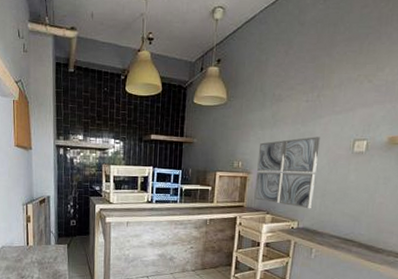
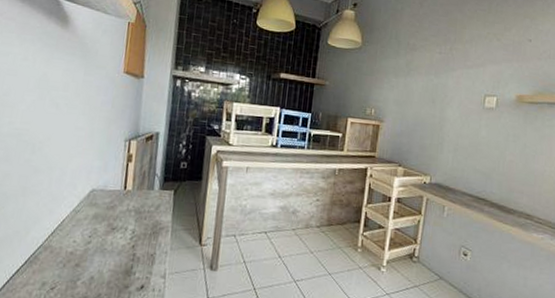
wall art: present [254,137,320,209] -> none [386,89,453,164]

